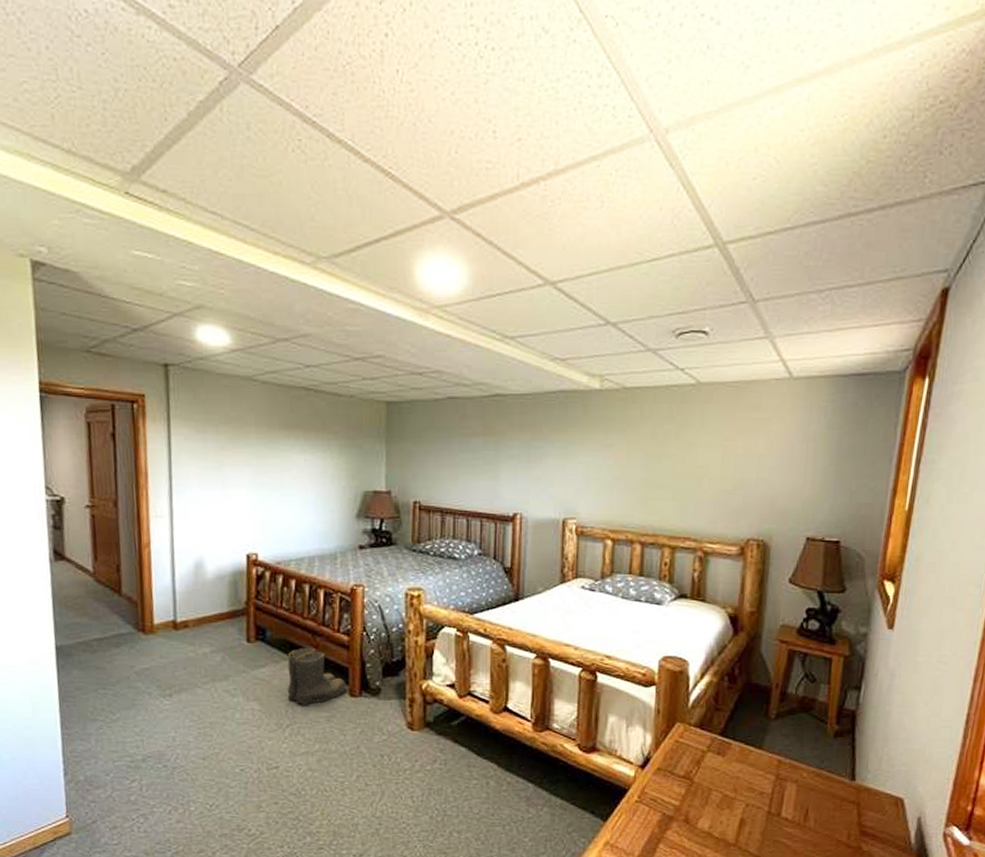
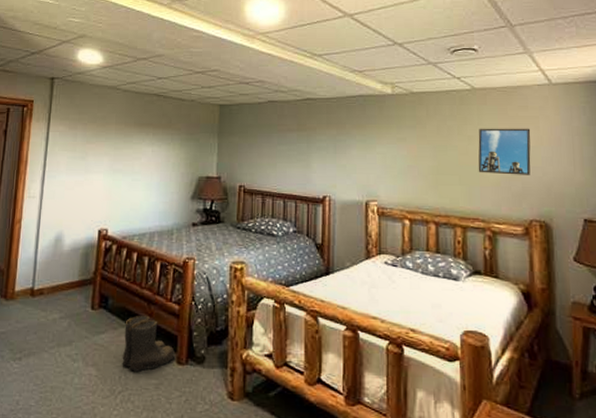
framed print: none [695,432,761,488] -> present [478,128,531,175]

